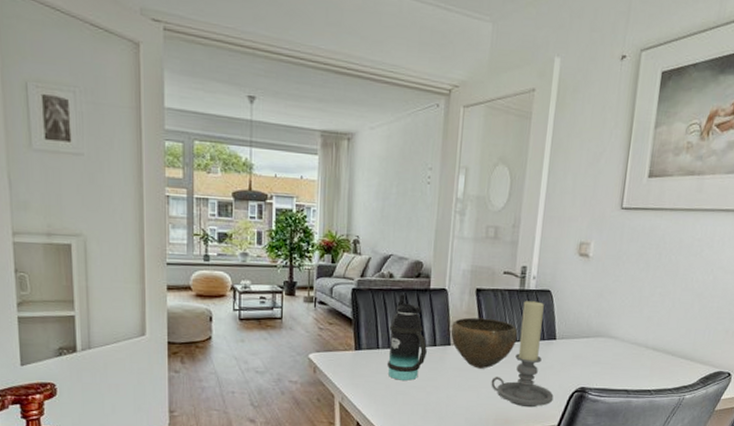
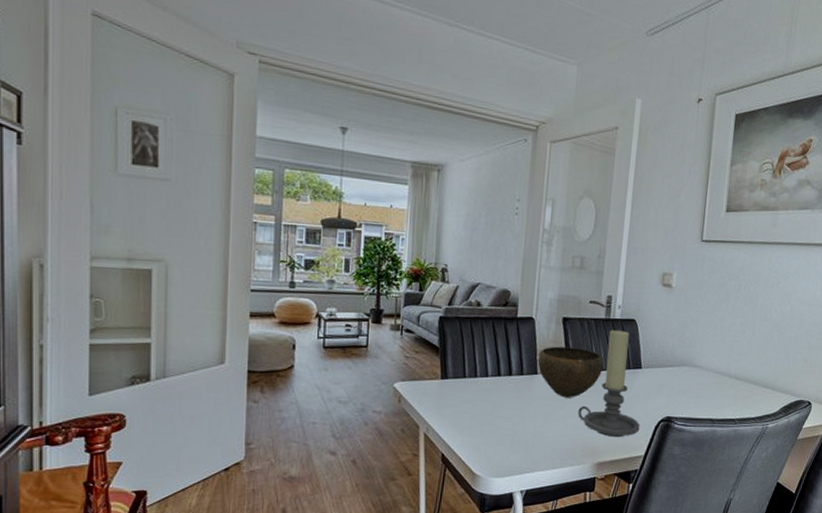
bottle: present [386,294,427,381] -> none [473,322,514,410]

